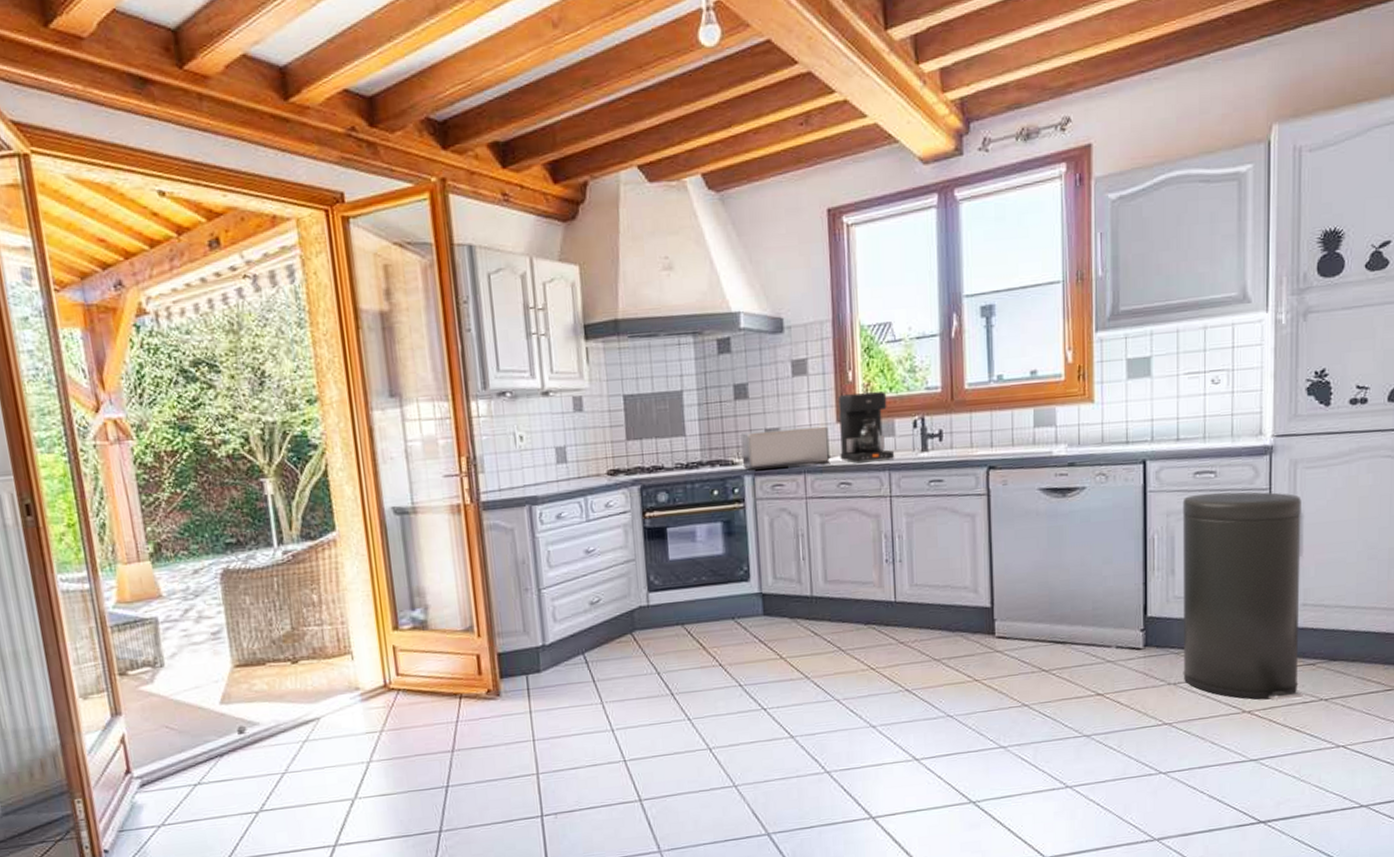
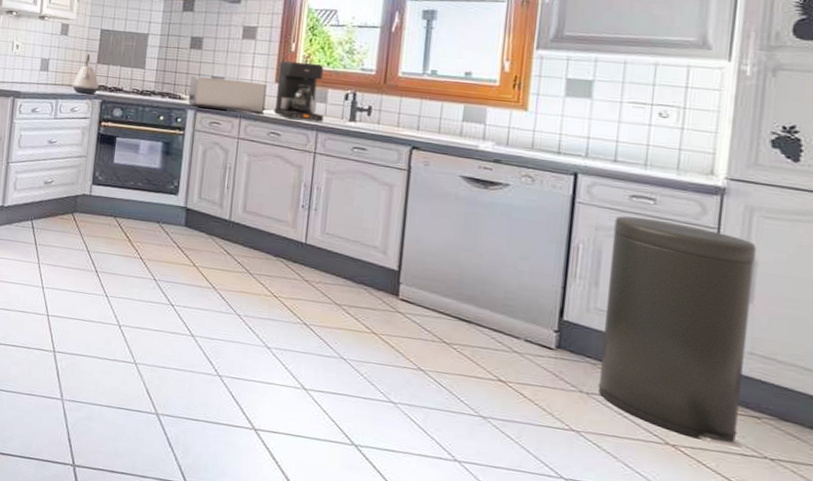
kettle: none [601,430,634,483] -> present [73,54,98,95]

